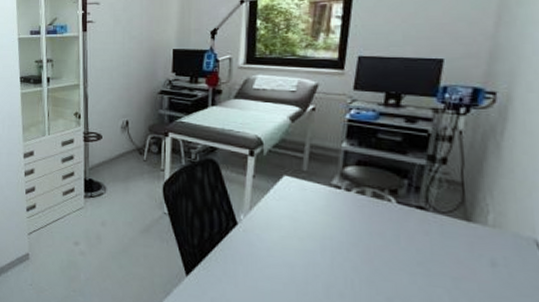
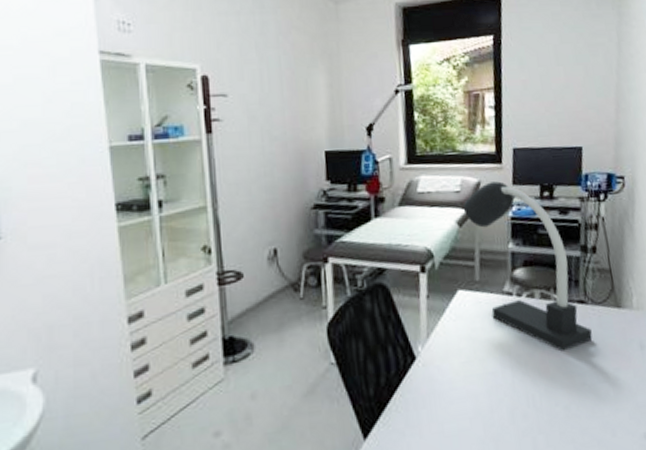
desk lamp: none [297,85,430,249] -> present [463,181,593,352]

